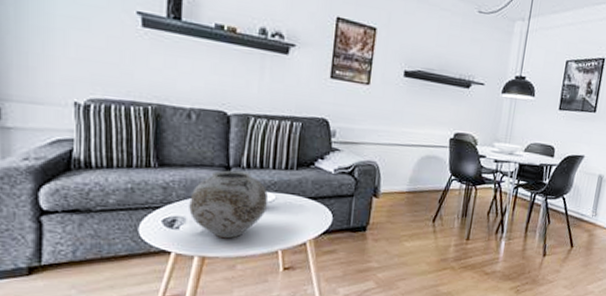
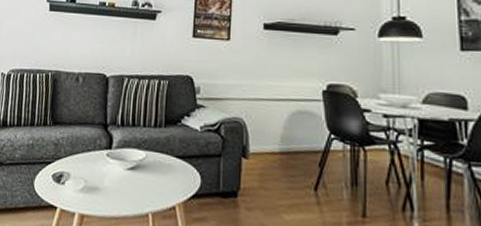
vase: present [189,170,269,239] -> none [73,127,140,198]

